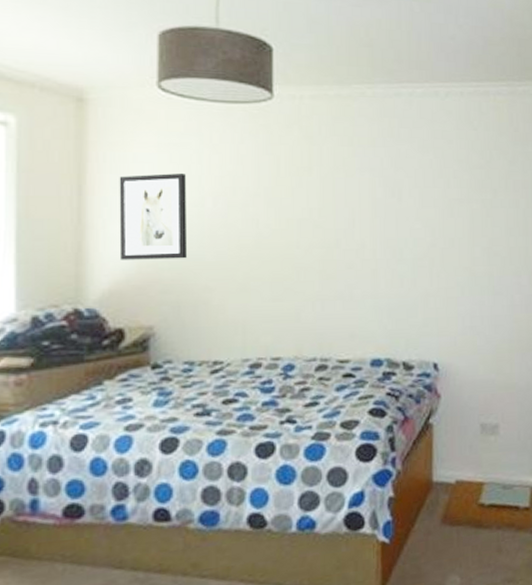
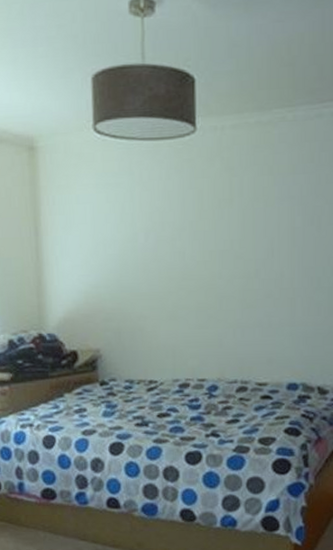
wall art: present [119,173,188,260] -> none [66,212,125,292]

